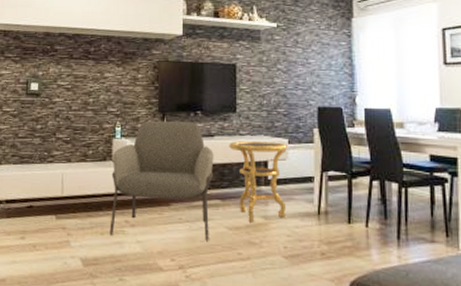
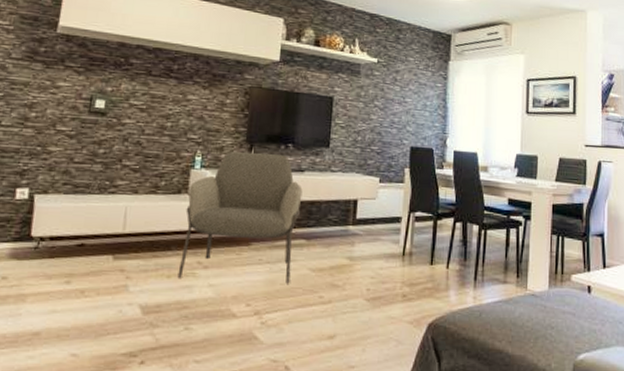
side table: present [229,141,287,223] -> none [319,177,378,264]

